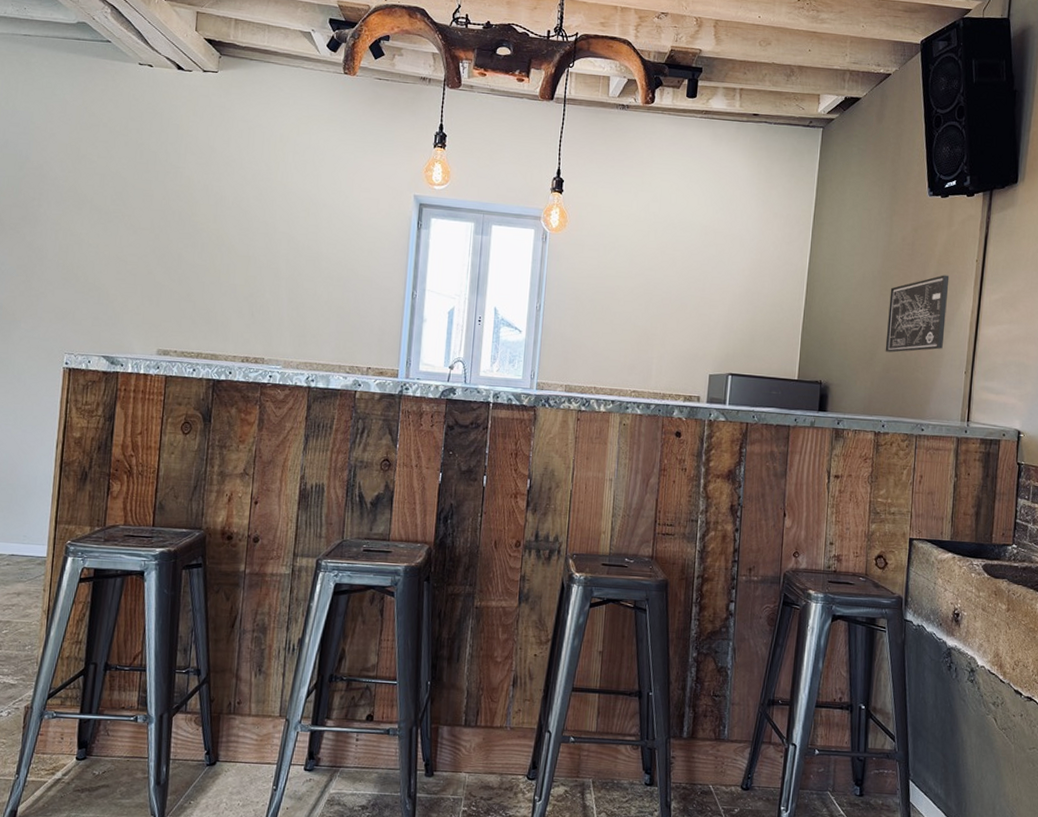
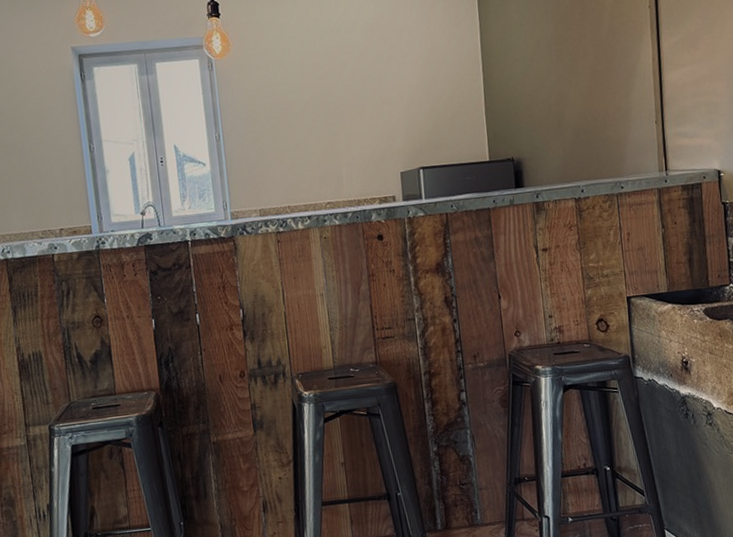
wall art: present [885,275,950,353] -> none [567,27,629,116]

